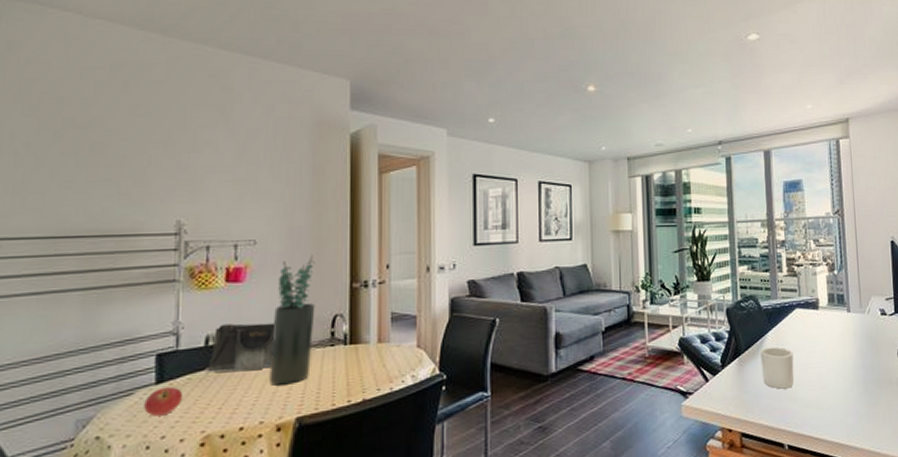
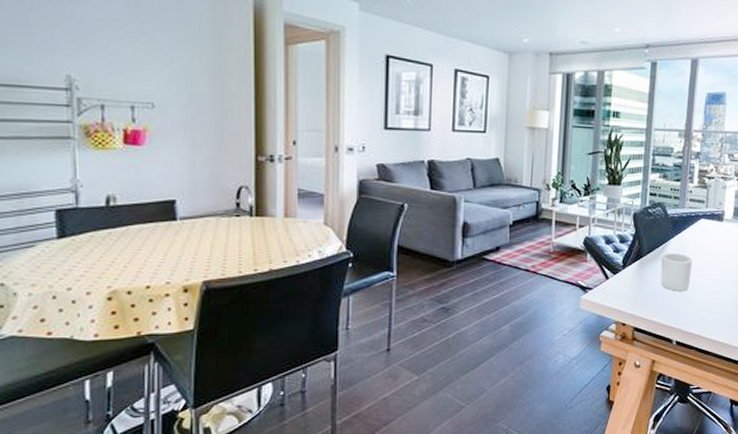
fruit: present [144,386,183,417] -> none [47,242,87,269]
saddlebag: present [204,323,274,373] -> none [107,186,177,234]
vase: present [269,255,315,386] -> none [174,124,219,250]

